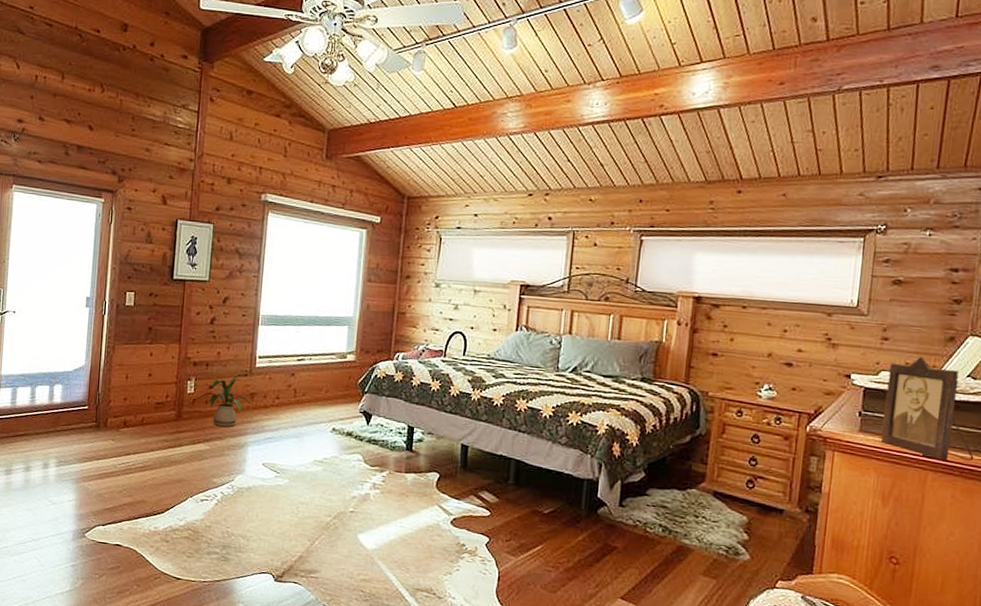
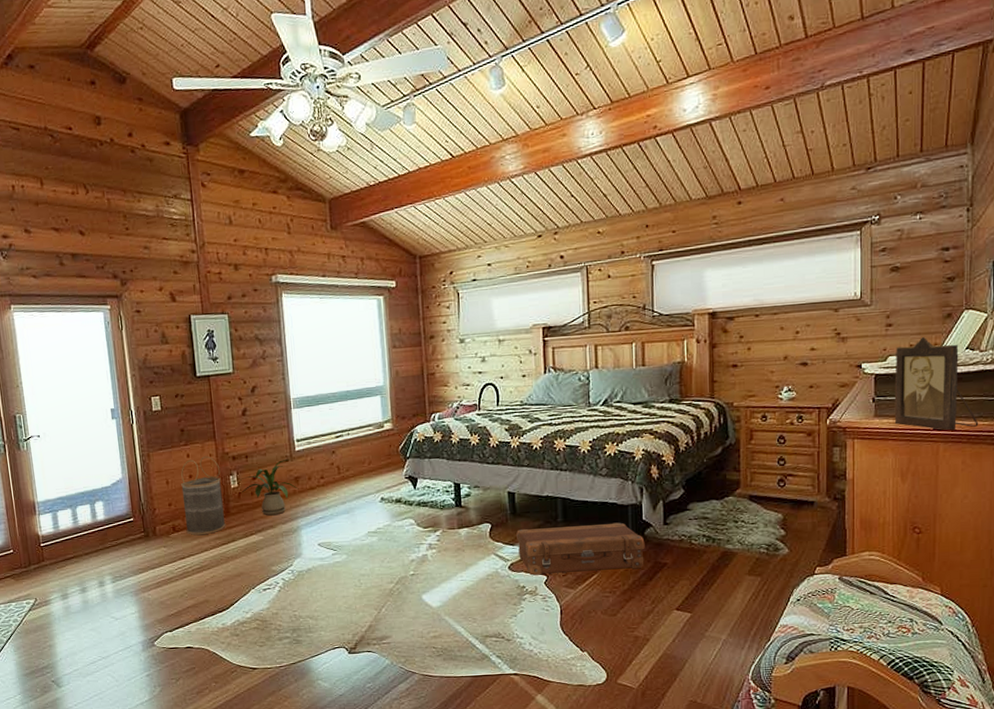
basket: none [136,357,180,435] -> present [181,456,226,536]
suitcase: none [463,484,597,547] -> present [516,522,645,576]

